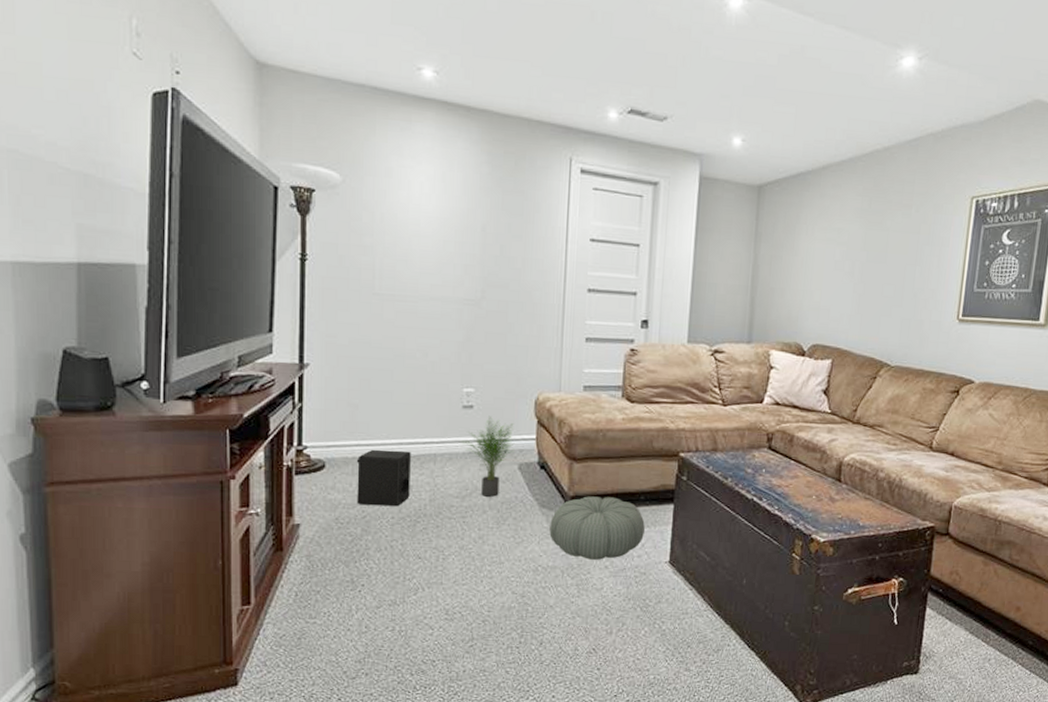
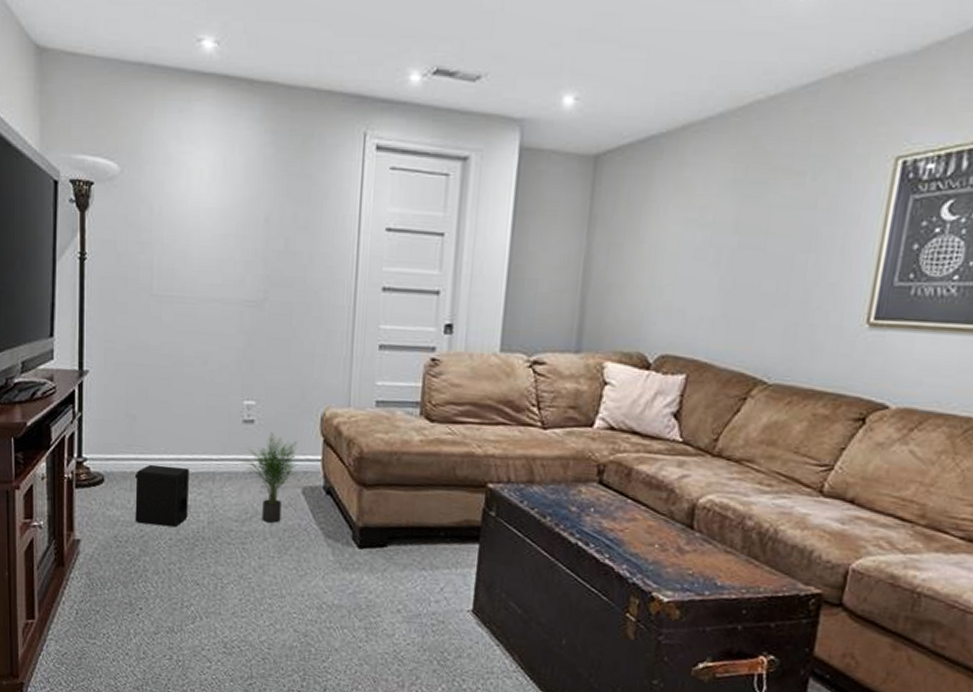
pouf: present [549,496,645,560] -> none [335,528,445,602]

